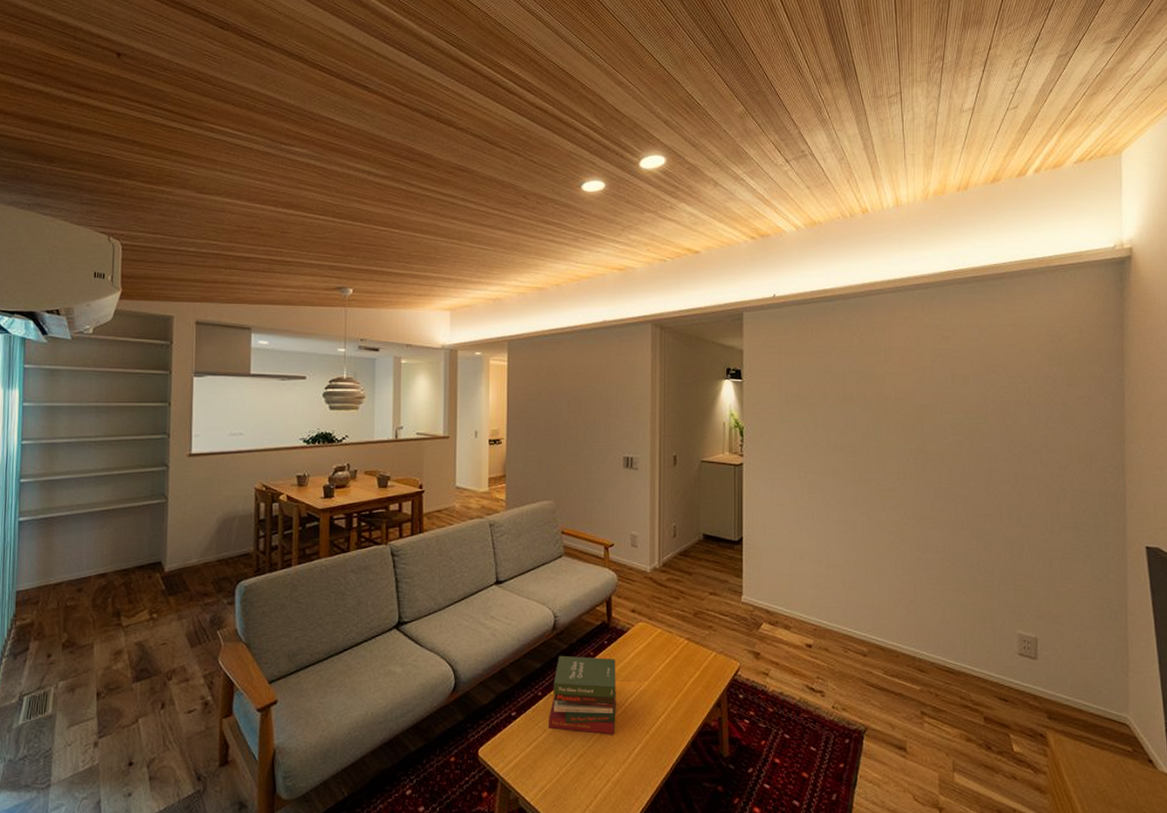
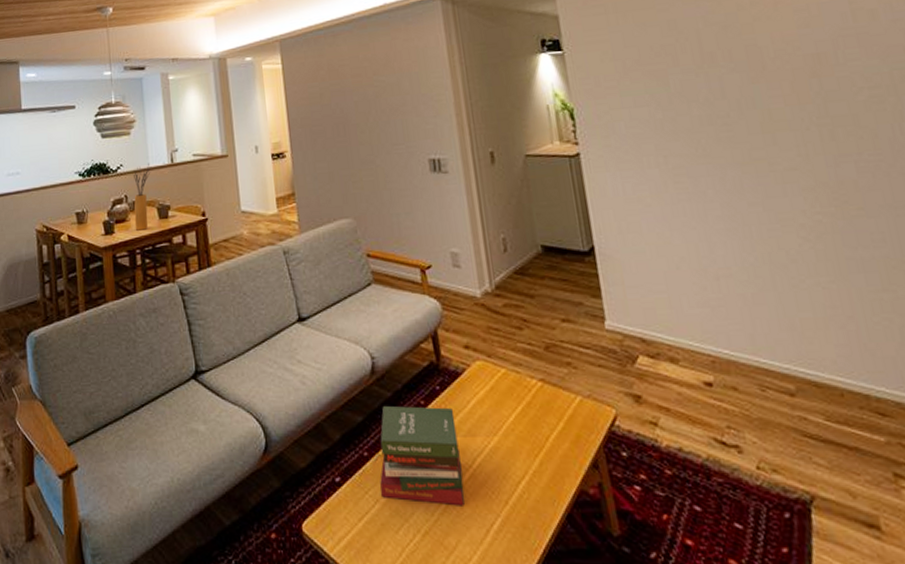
vase: none [354,436,376,496] -> present [132,162,152,231]

